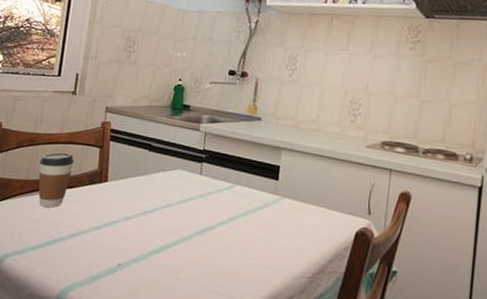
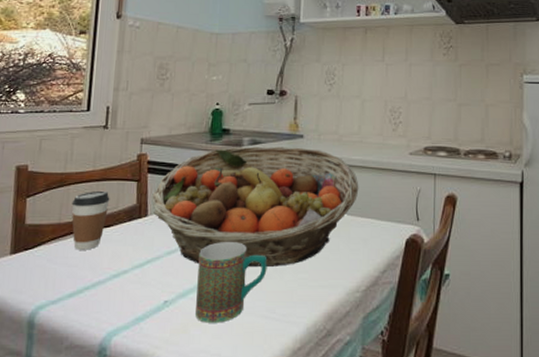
fruit basket: none [111,123,313,244] -> present [150,146,359,268]
mug: none [146,213,217,291] -> present [195,241,267,323]

